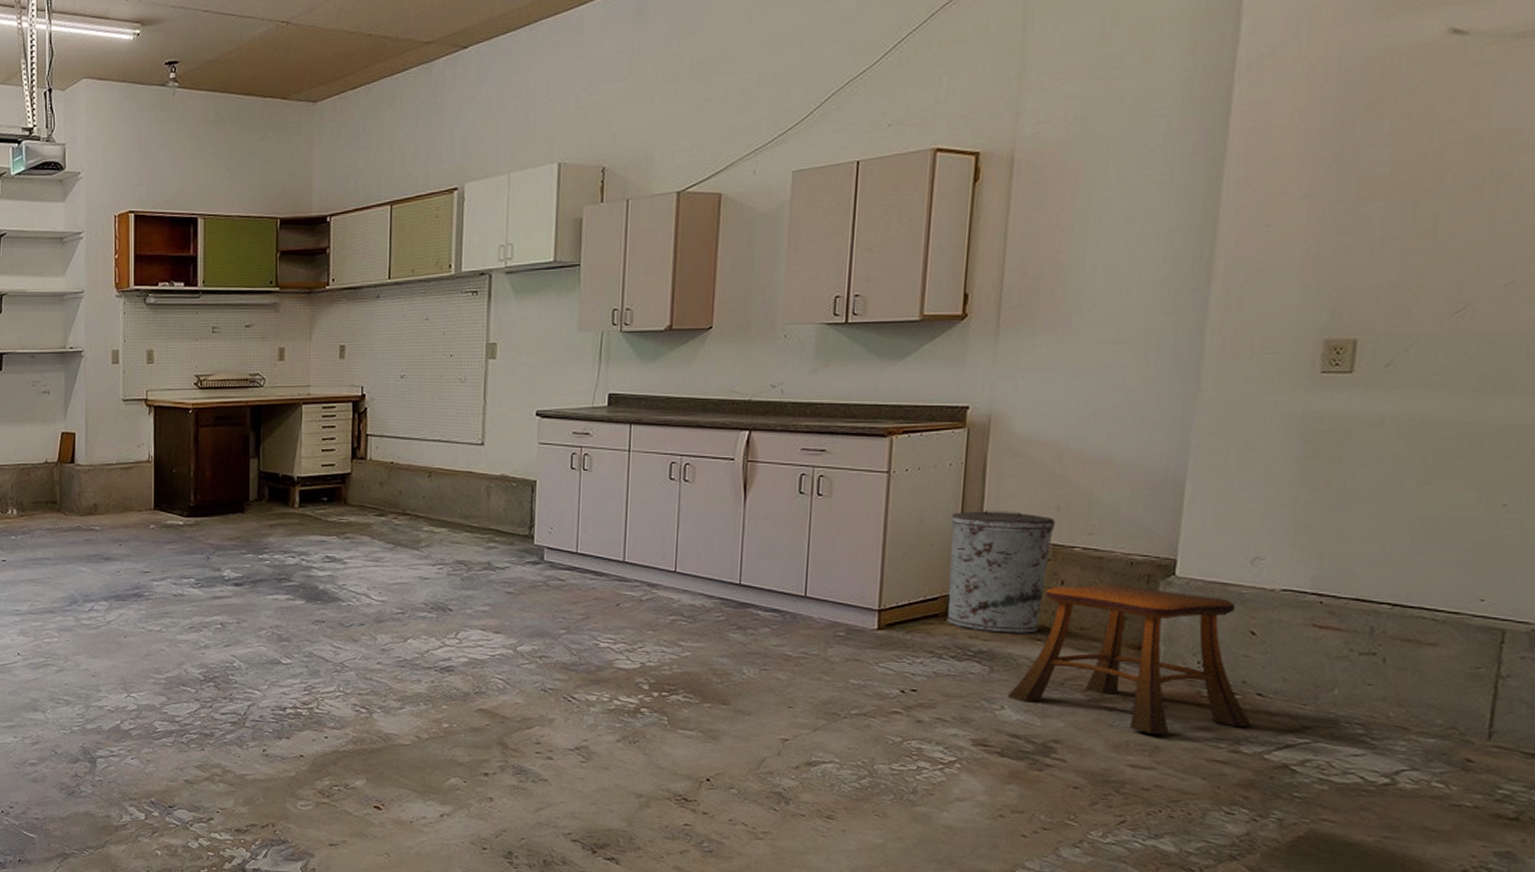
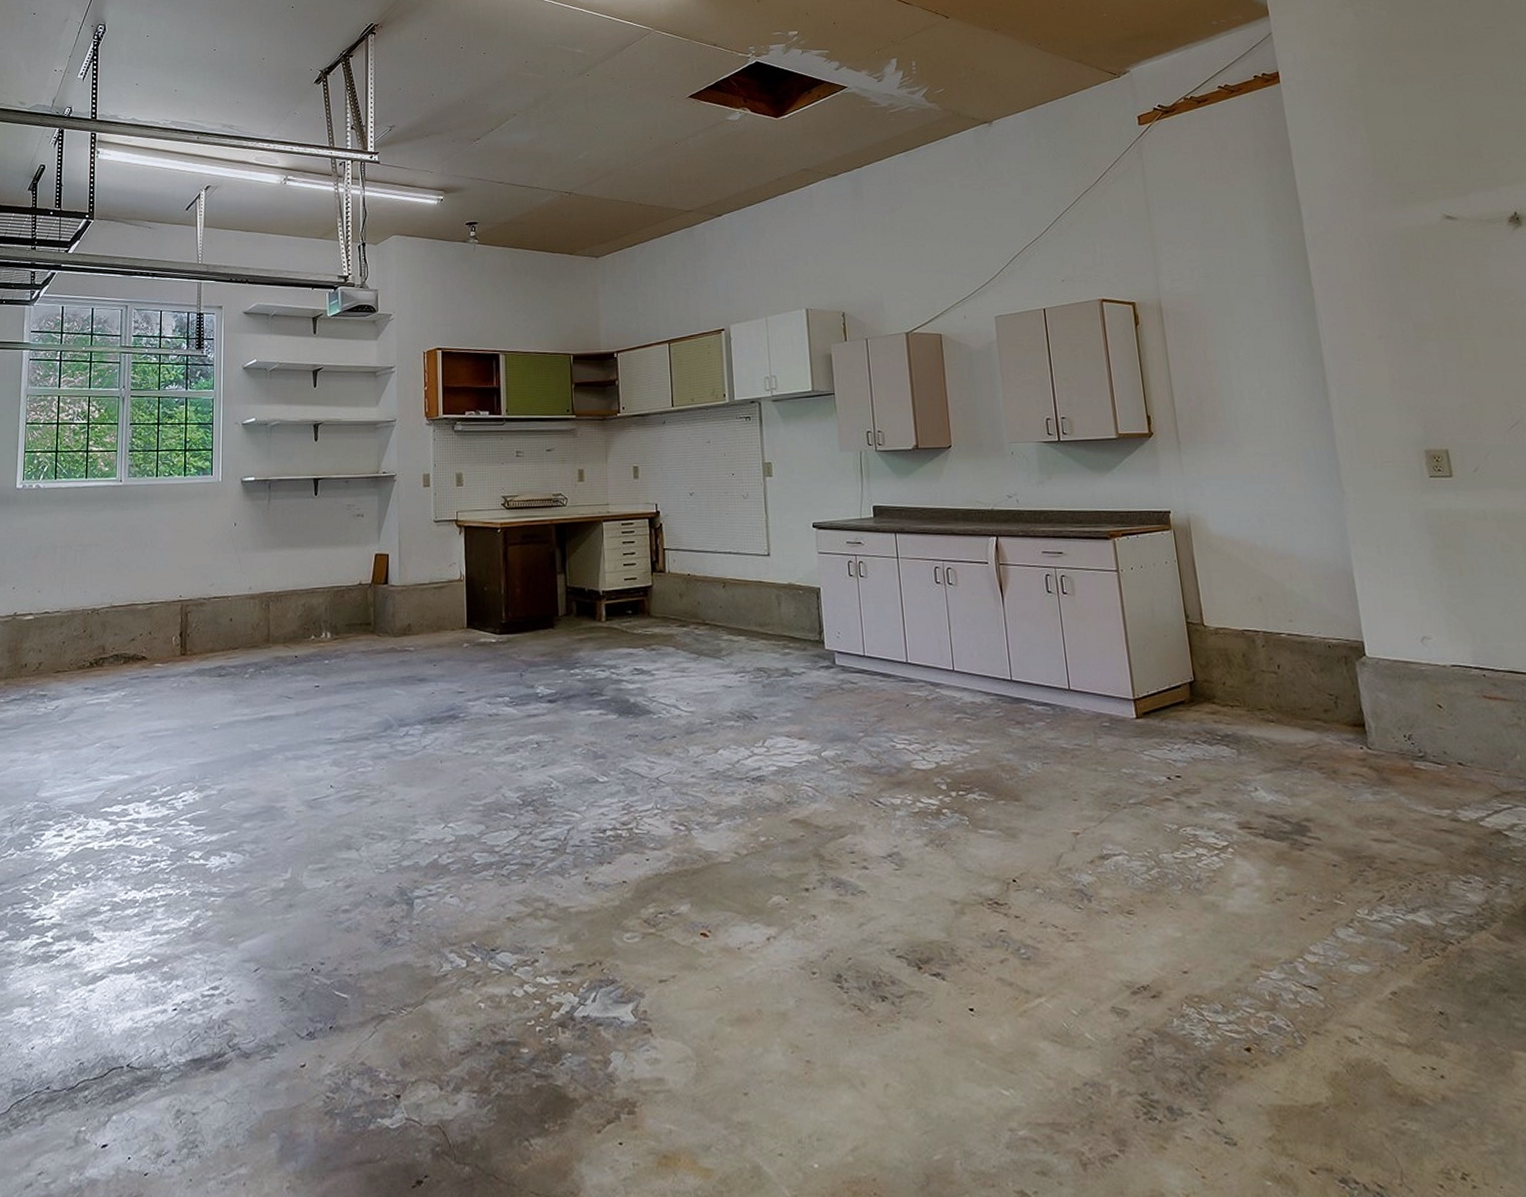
trash can: present [946,511,1056,634] -> none [1176,602,1269,717]
stool: present [1007,584,1252,735] -> none [1257,666,1462,808]

